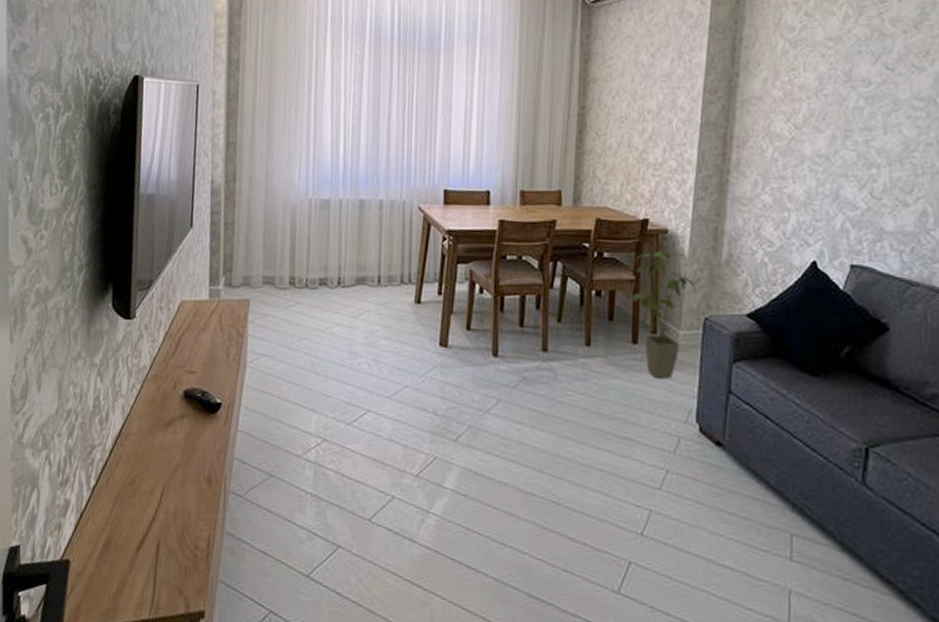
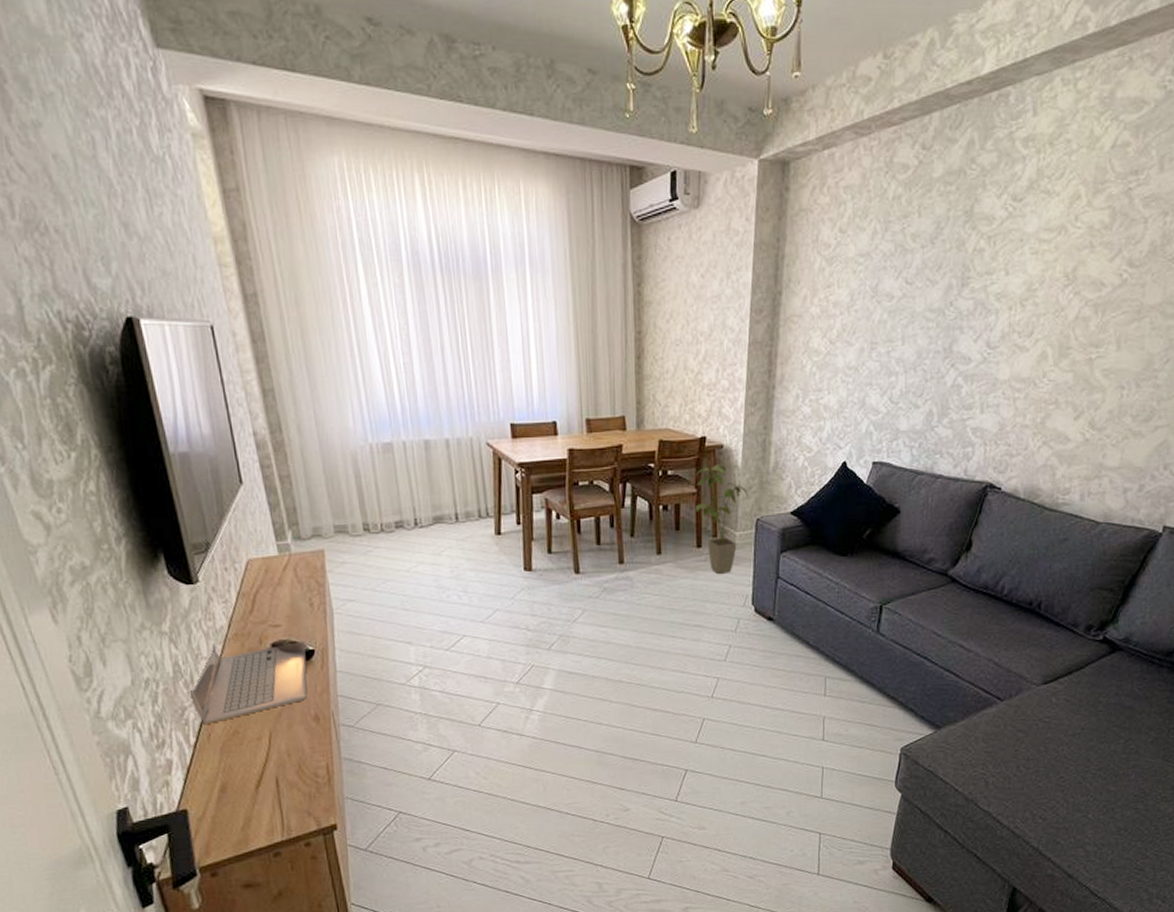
laptop: none [100,382,215,469] -> present [187,641,307,725]

